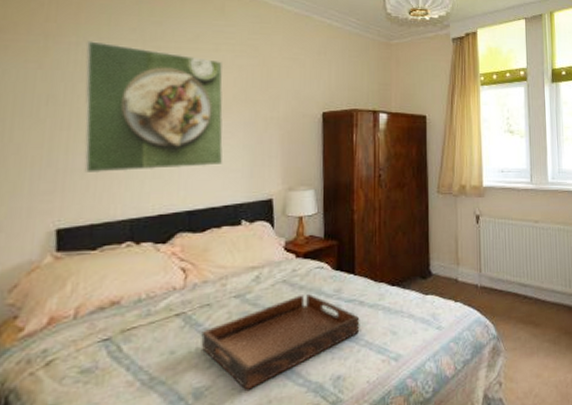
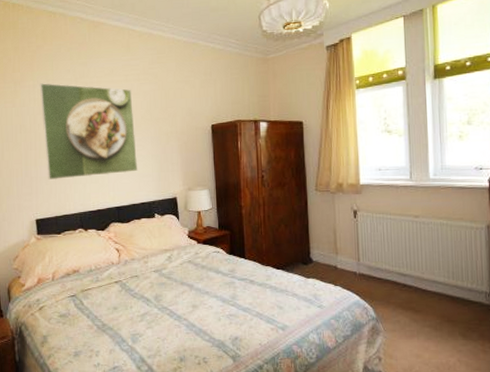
serving tray: present [201,293,360,390] -> none [133,271,252,340]

